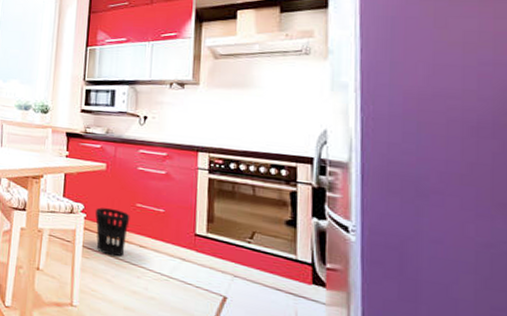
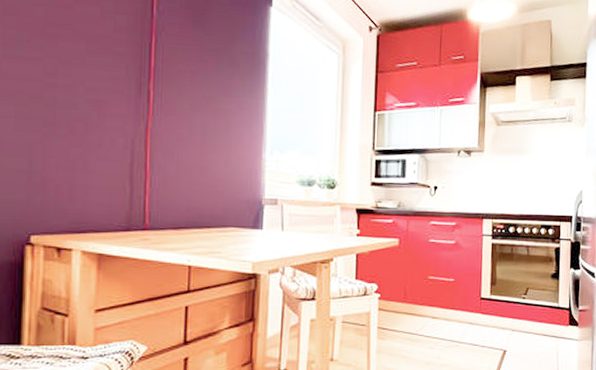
wastebasket: present [95,207,130,257] -> none [389,285,423,332]

